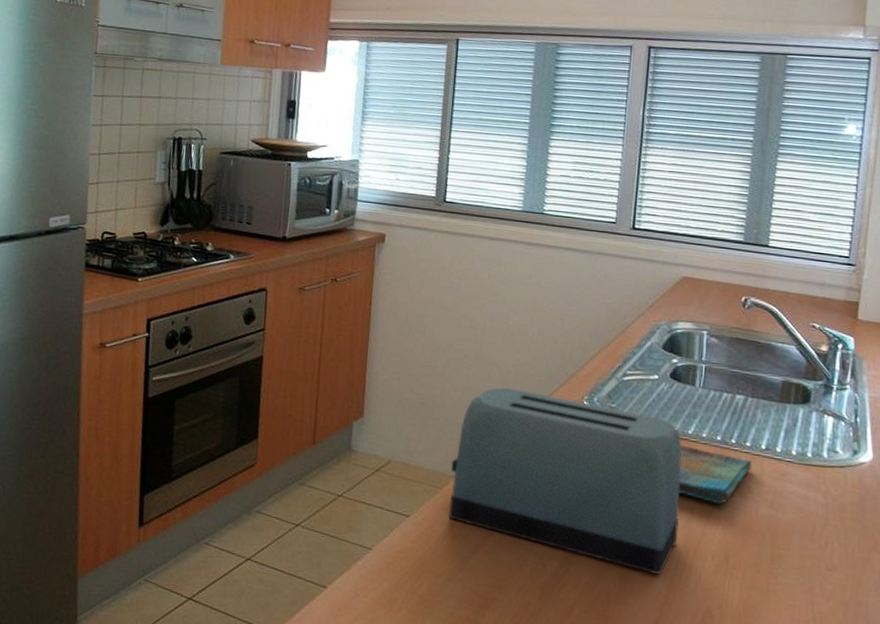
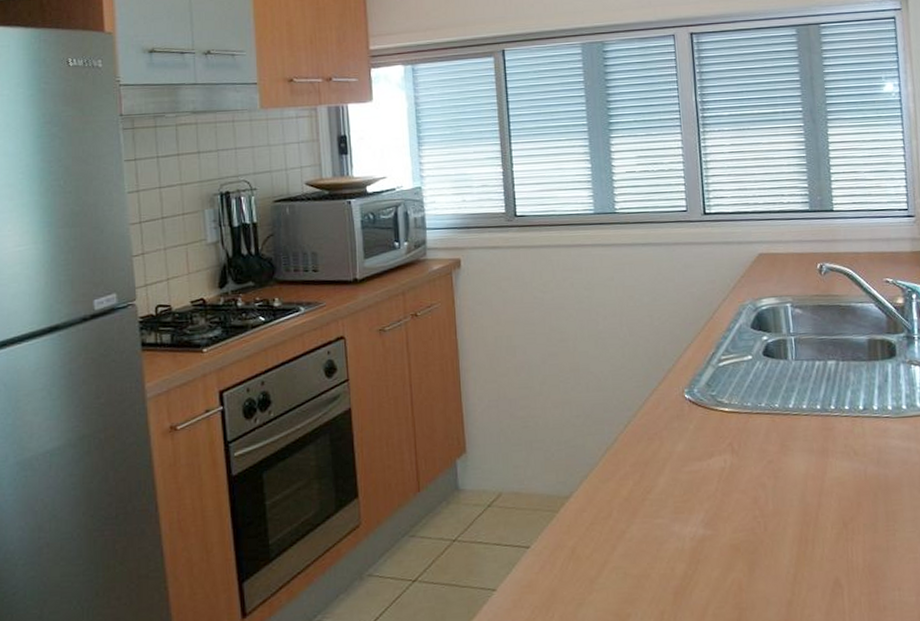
toaster: present [448,387,682,575] -> none [564,394,797,555]
dish towel: present [678,444,751,505] -> none [784,420,853,473]

